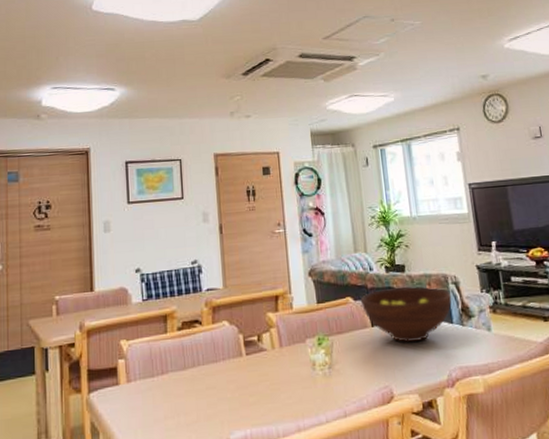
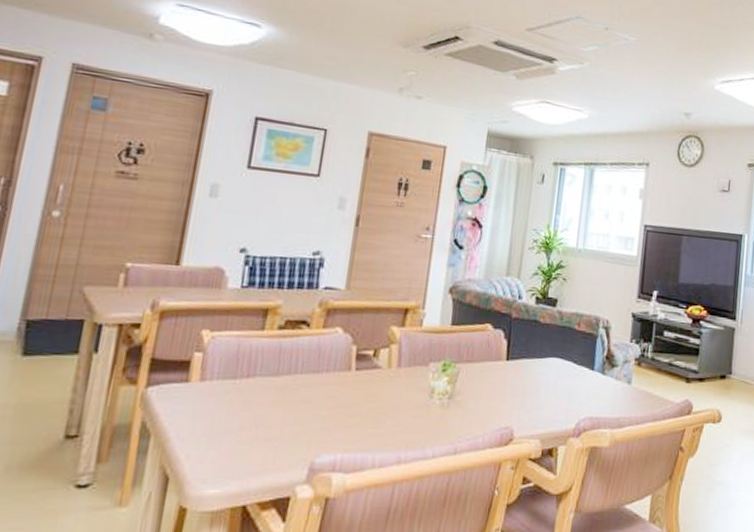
fruit bowl: present [361,286,452,342] -> none [500,322,599,383]

